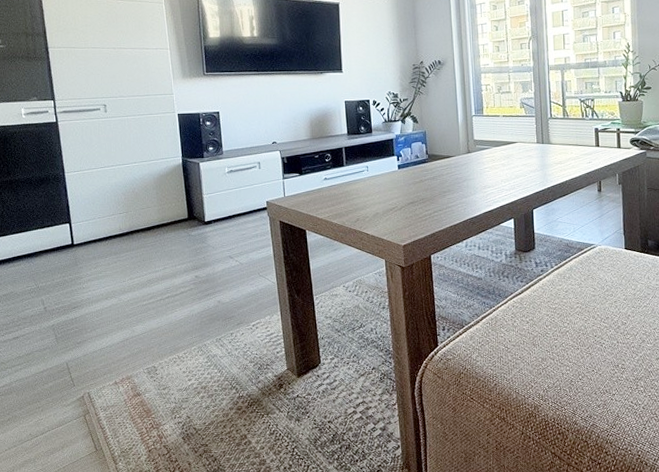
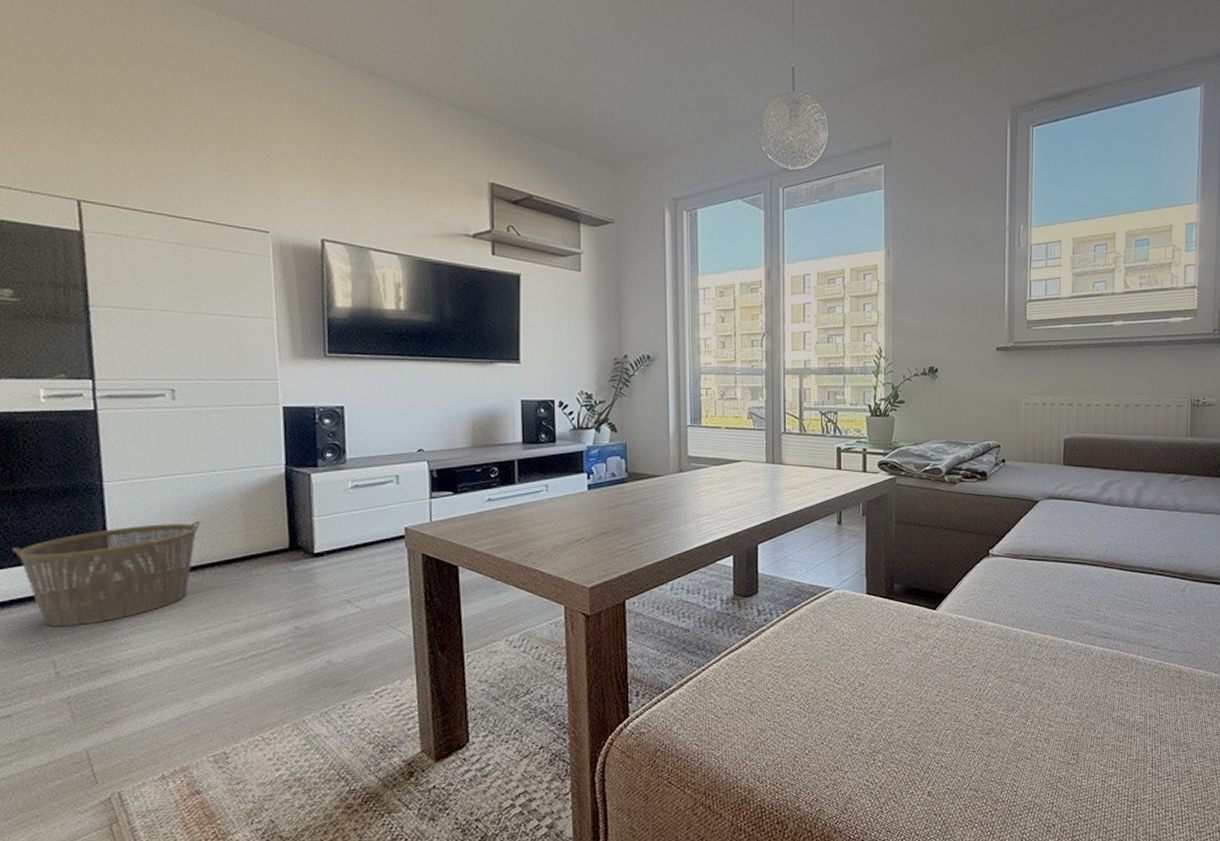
basket: none [11,199,129,276] -> present [11,520,201,627]

